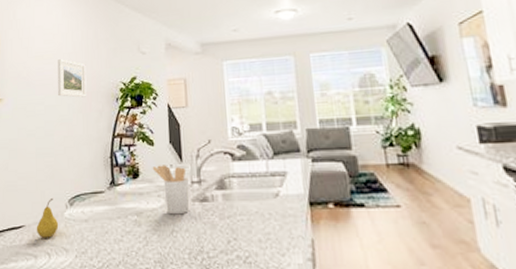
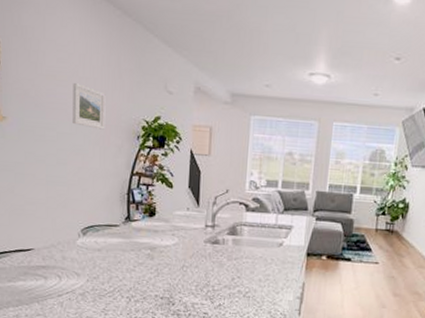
fruit: present [36,197,59,238] -> none [46,225,71,262]
utensil holder: present [152,165,190,215] -> none [169,207,203,253]

